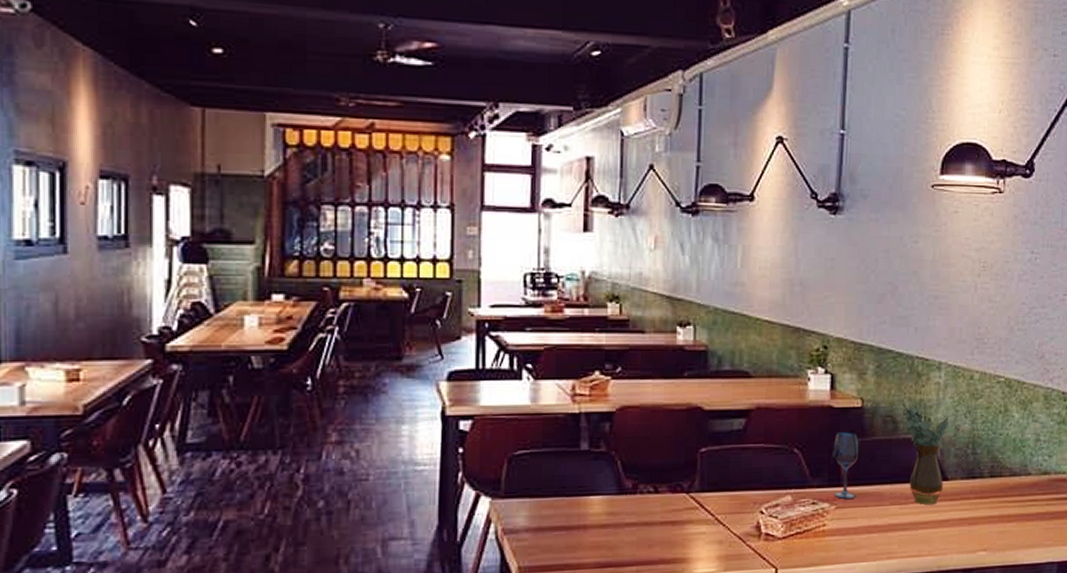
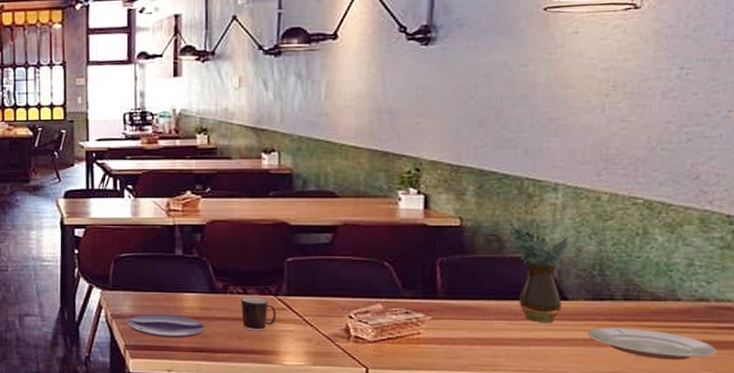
plate: none [522,524,612,553] -> present [128,314,205,338]
mug: none [650,495,689,537] -> present [240,297,277,331]
wineglass: present [832,431,859,499] -> none [427,248,458,311]
plate: none [963,504,1056,534] -> present [587,327,717,360]

